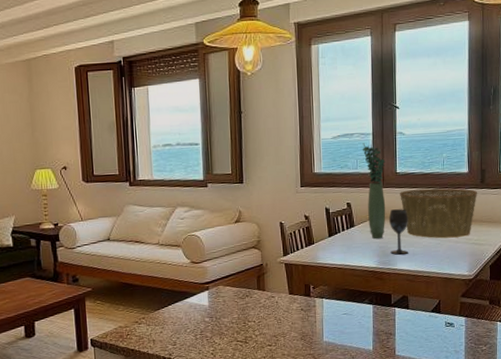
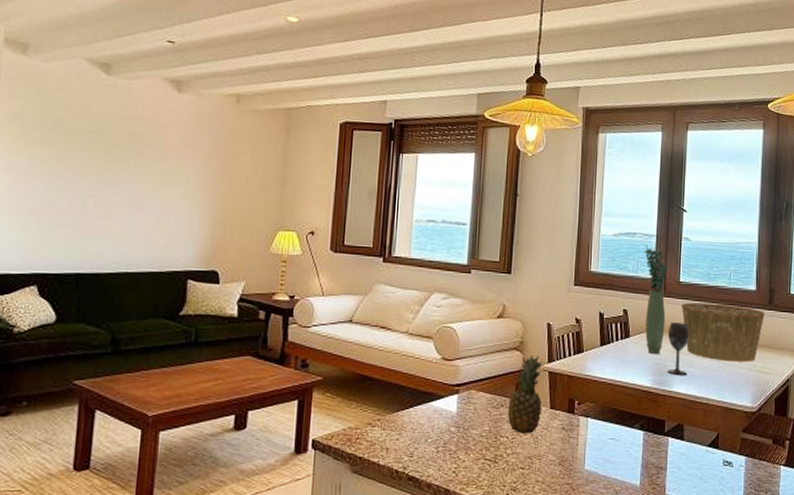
fruit: none [252,251,282,318] -> present [507,354,545,434]

